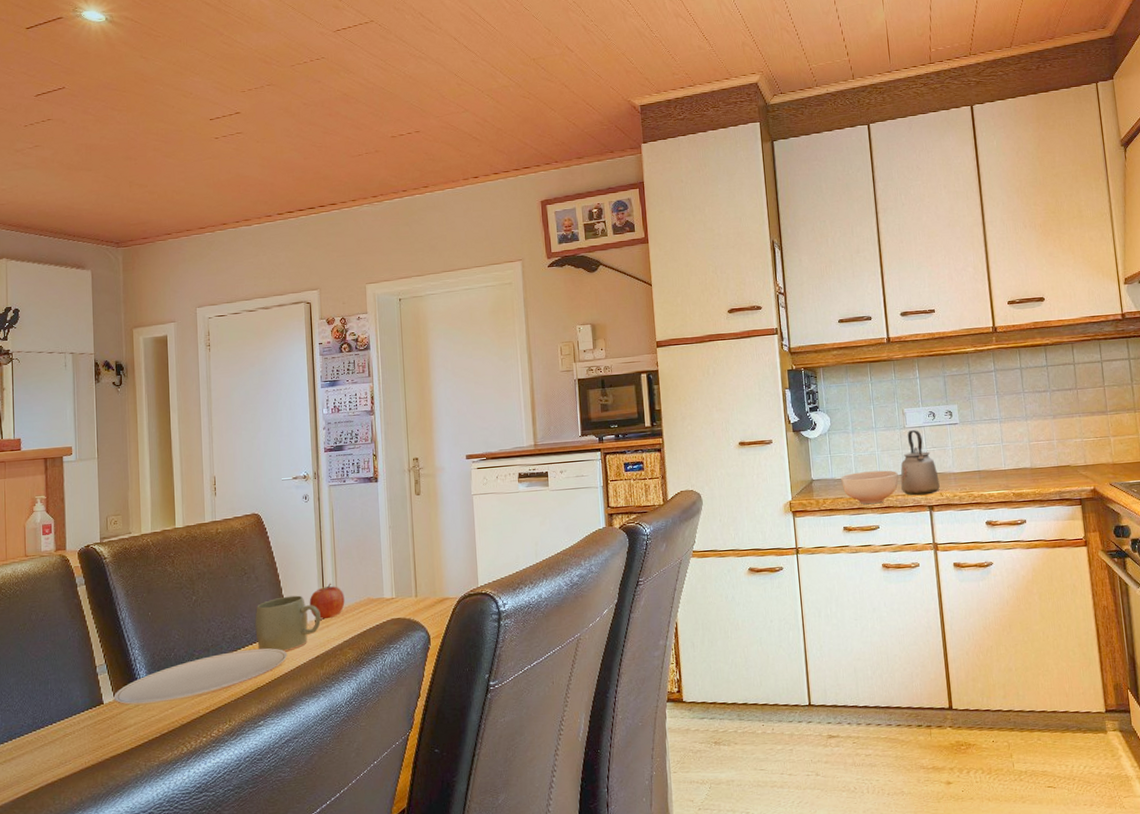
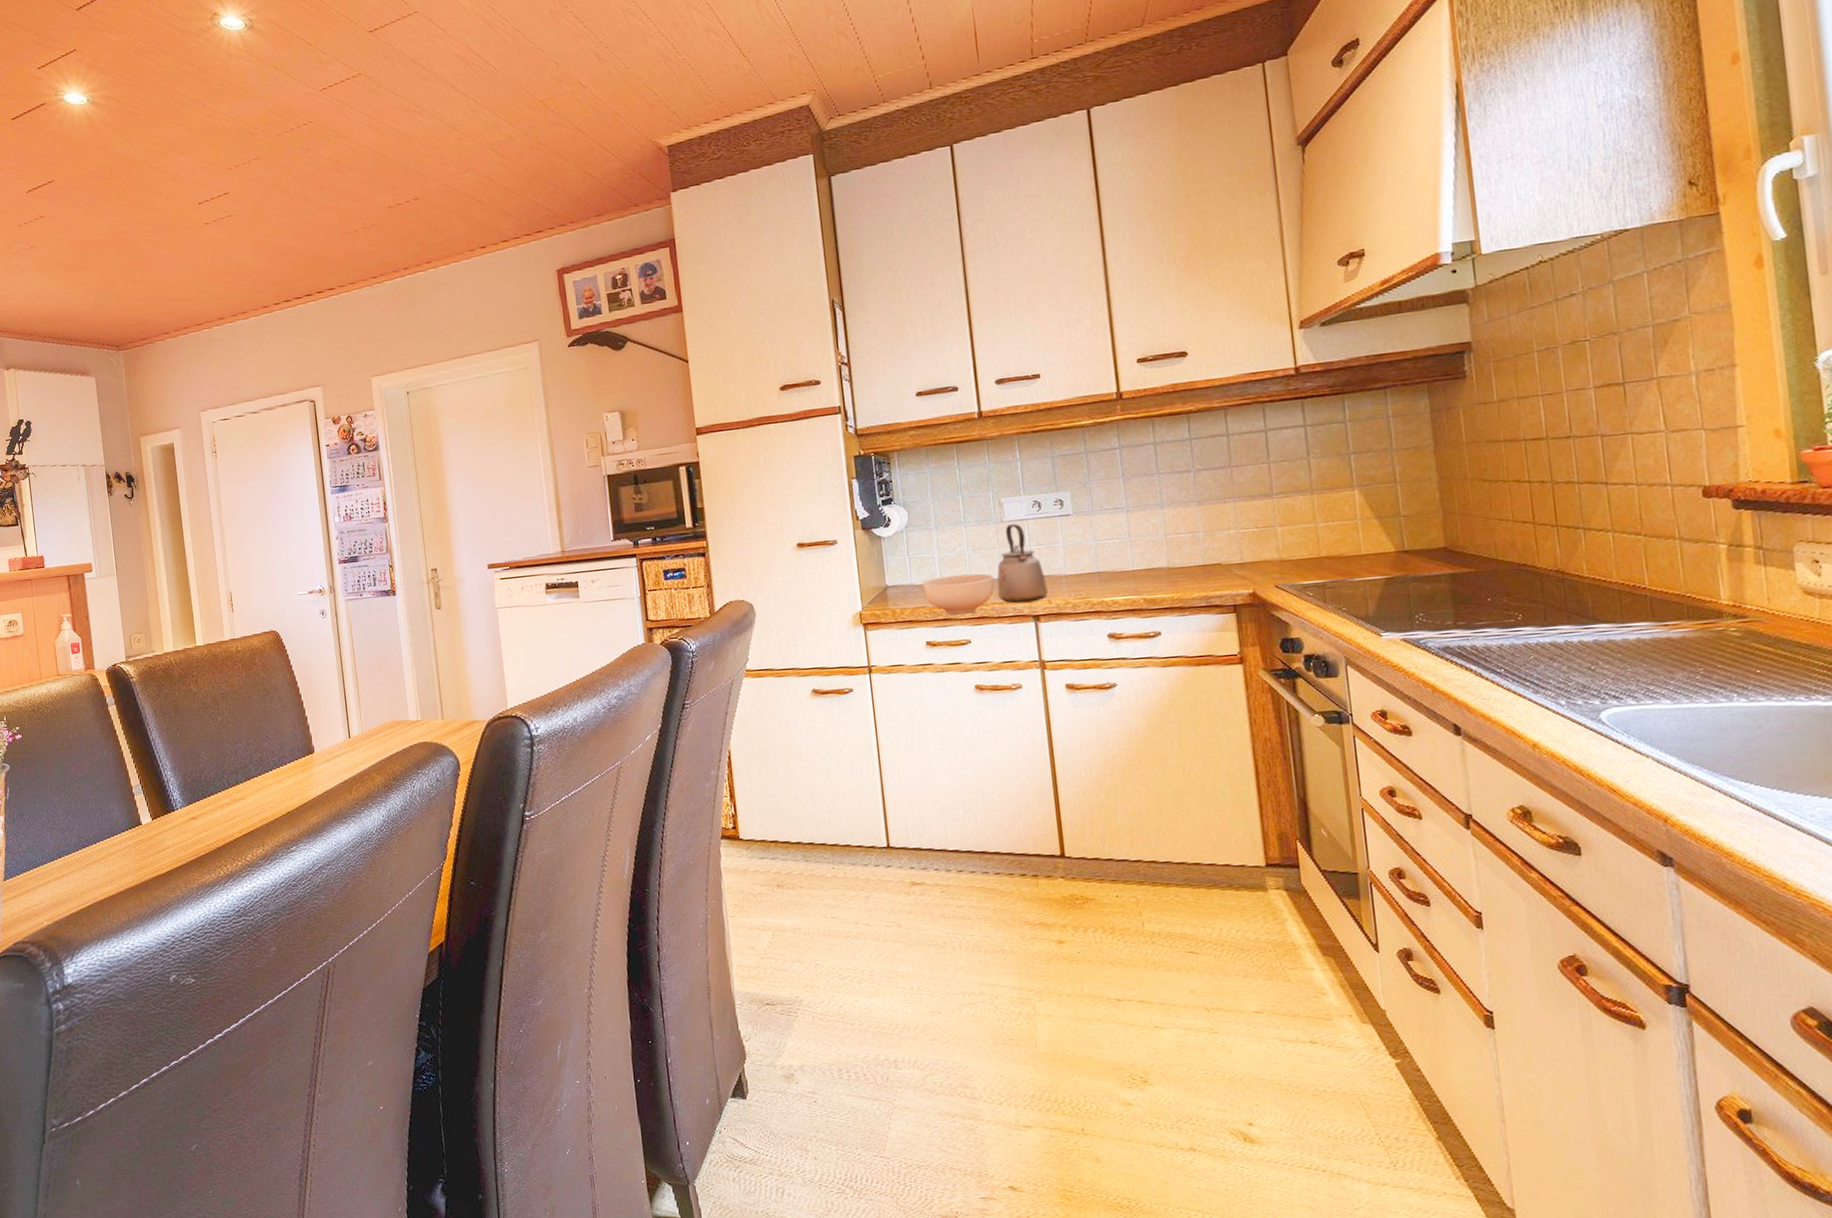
plate: present [113,648,288,706] -> none [150,771,315,827]
mug: present [255,595,321,652] -> none [280,716,346,776]
fruit: present [309,583,345,620] -> none [333,704,370,743]

